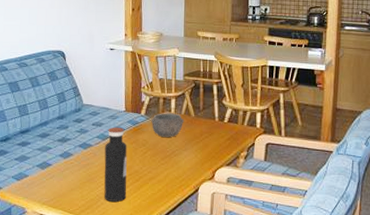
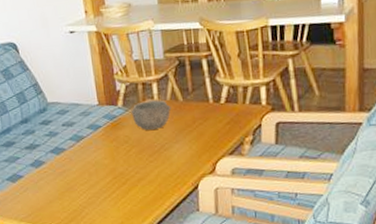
water bottle: present [104,127,127,202] -> none [80,124,114,211]

